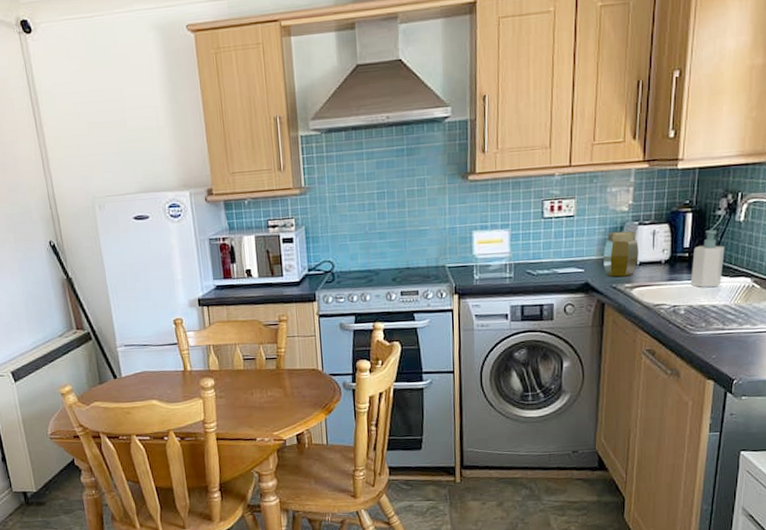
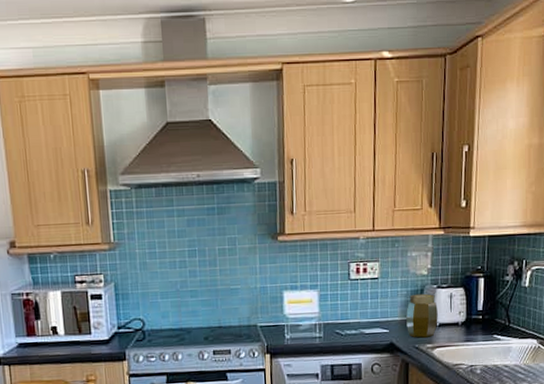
soap bottle: present [690,230,725,288] -> none [485,294,514,349]

